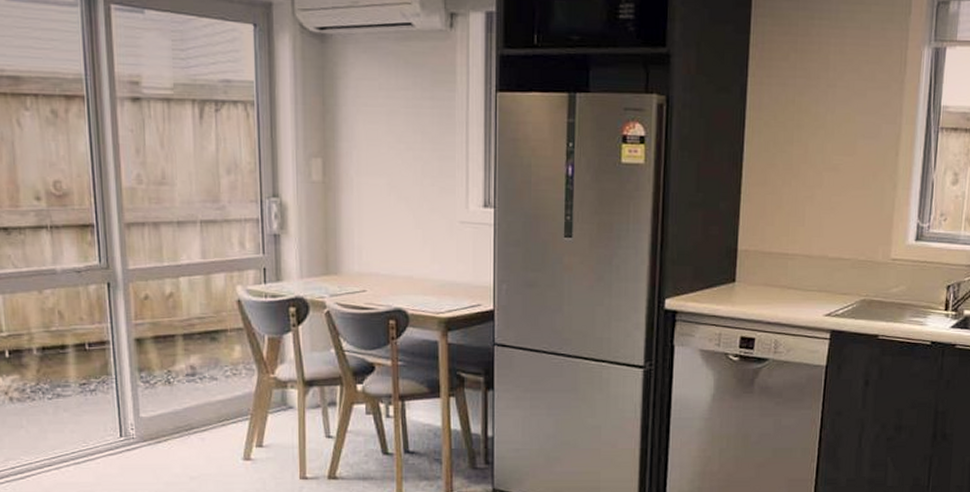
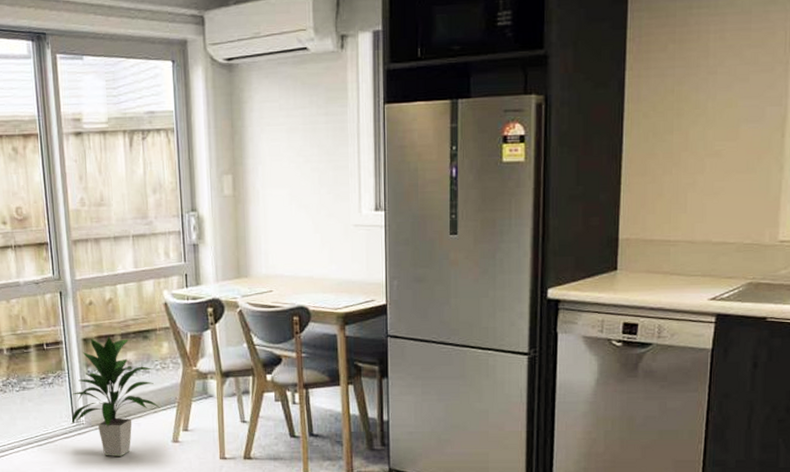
indoor plant: none [118,336,229,476] -> present [71,336,159,456]

